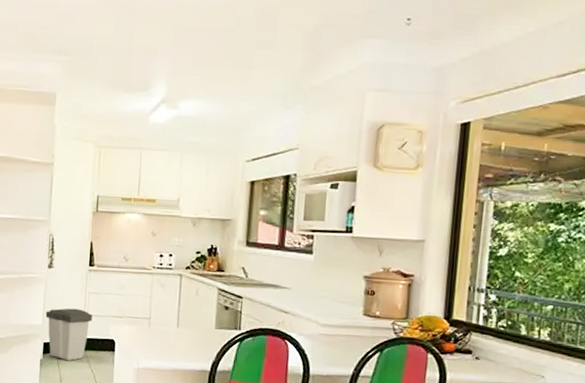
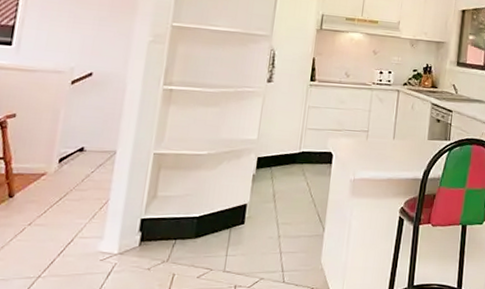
trash can: present [45,308,93,361] -> none [261,122,311,175]

